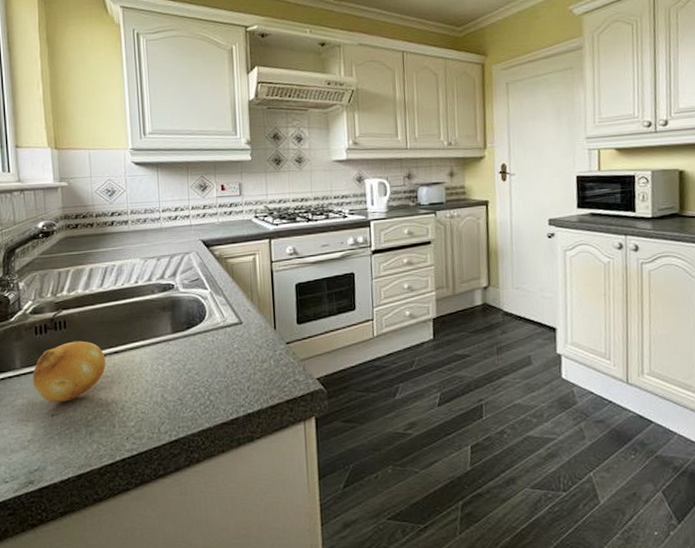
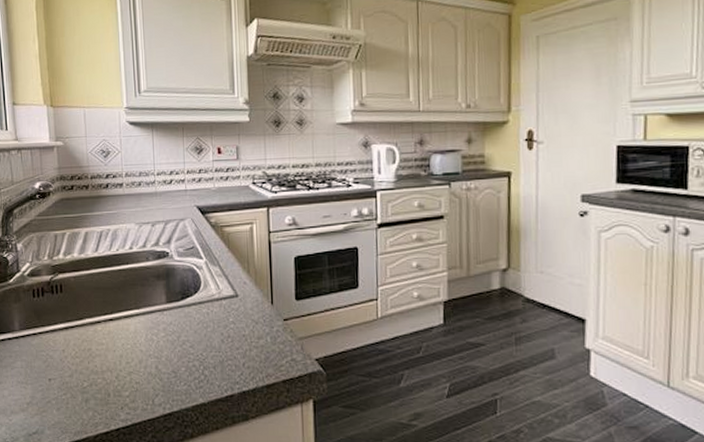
fruit: present [33,340,106,402] -> none [31,306,101,367]

